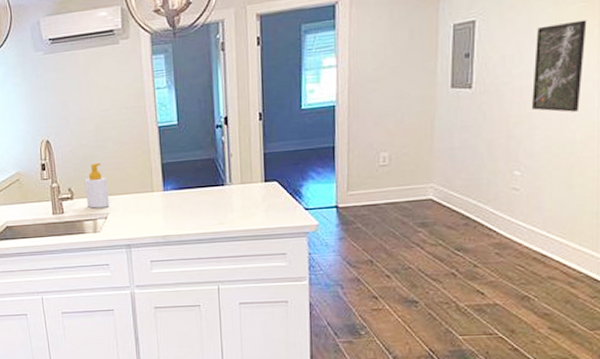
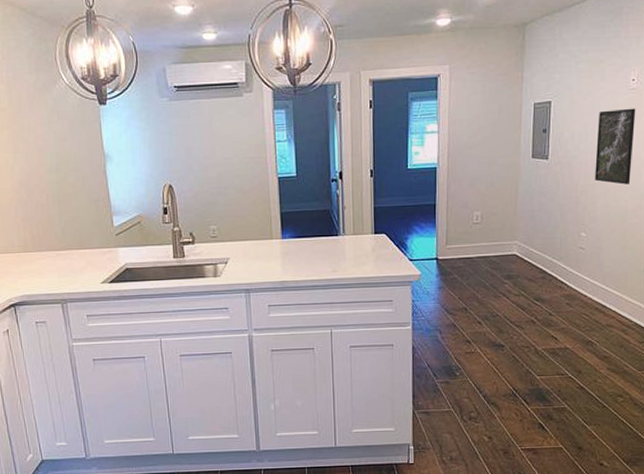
soap bottle: present [84,162,109,209] -> none [206,209,230,253]

